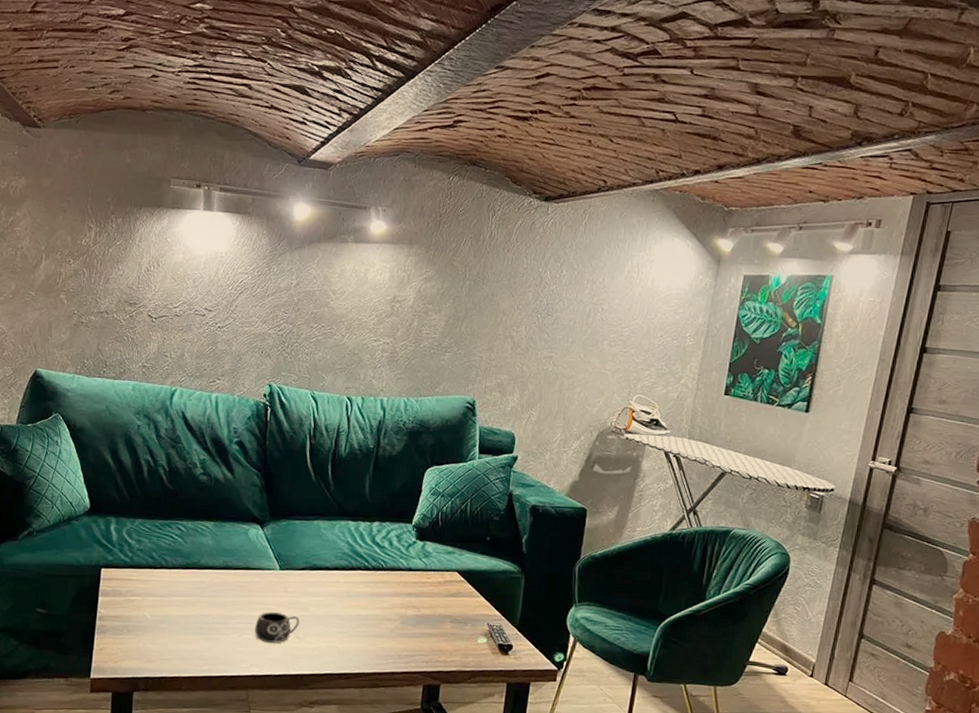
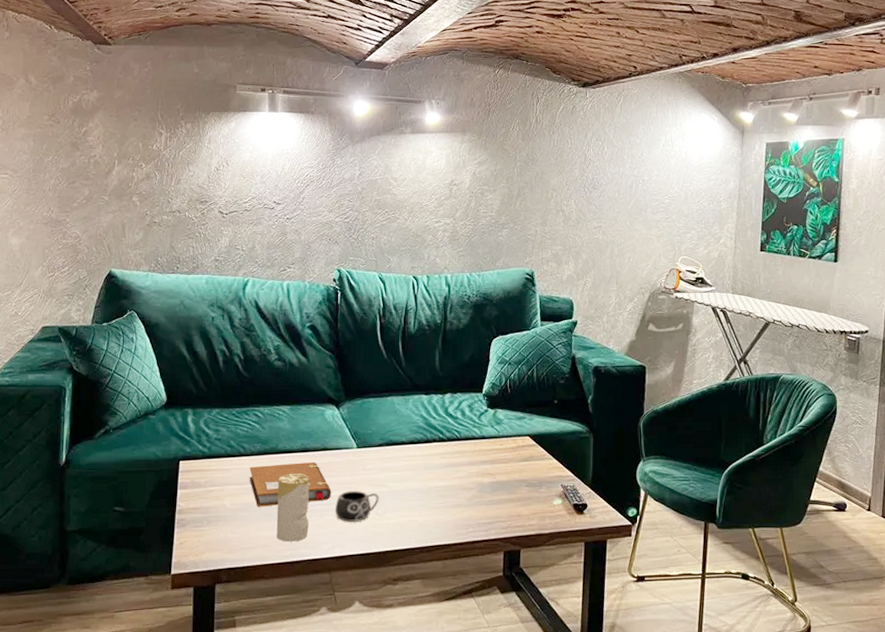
notebook: none [170,579,252,621] -> present [249,462,331,507]
candle: none [195,589,230,657] -> present [276,473,309,542]

